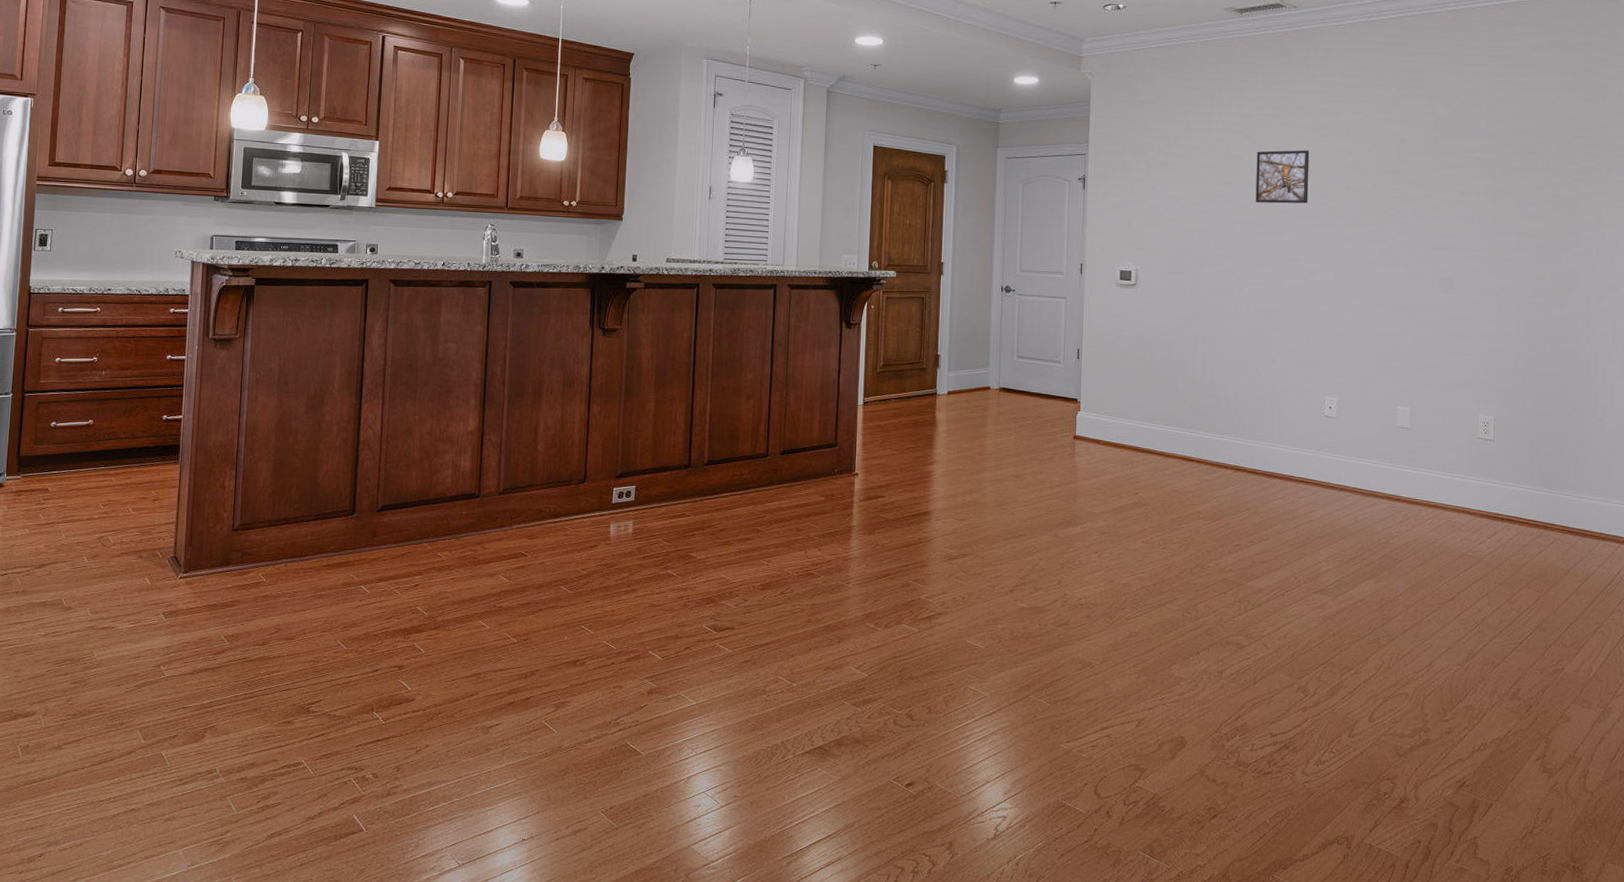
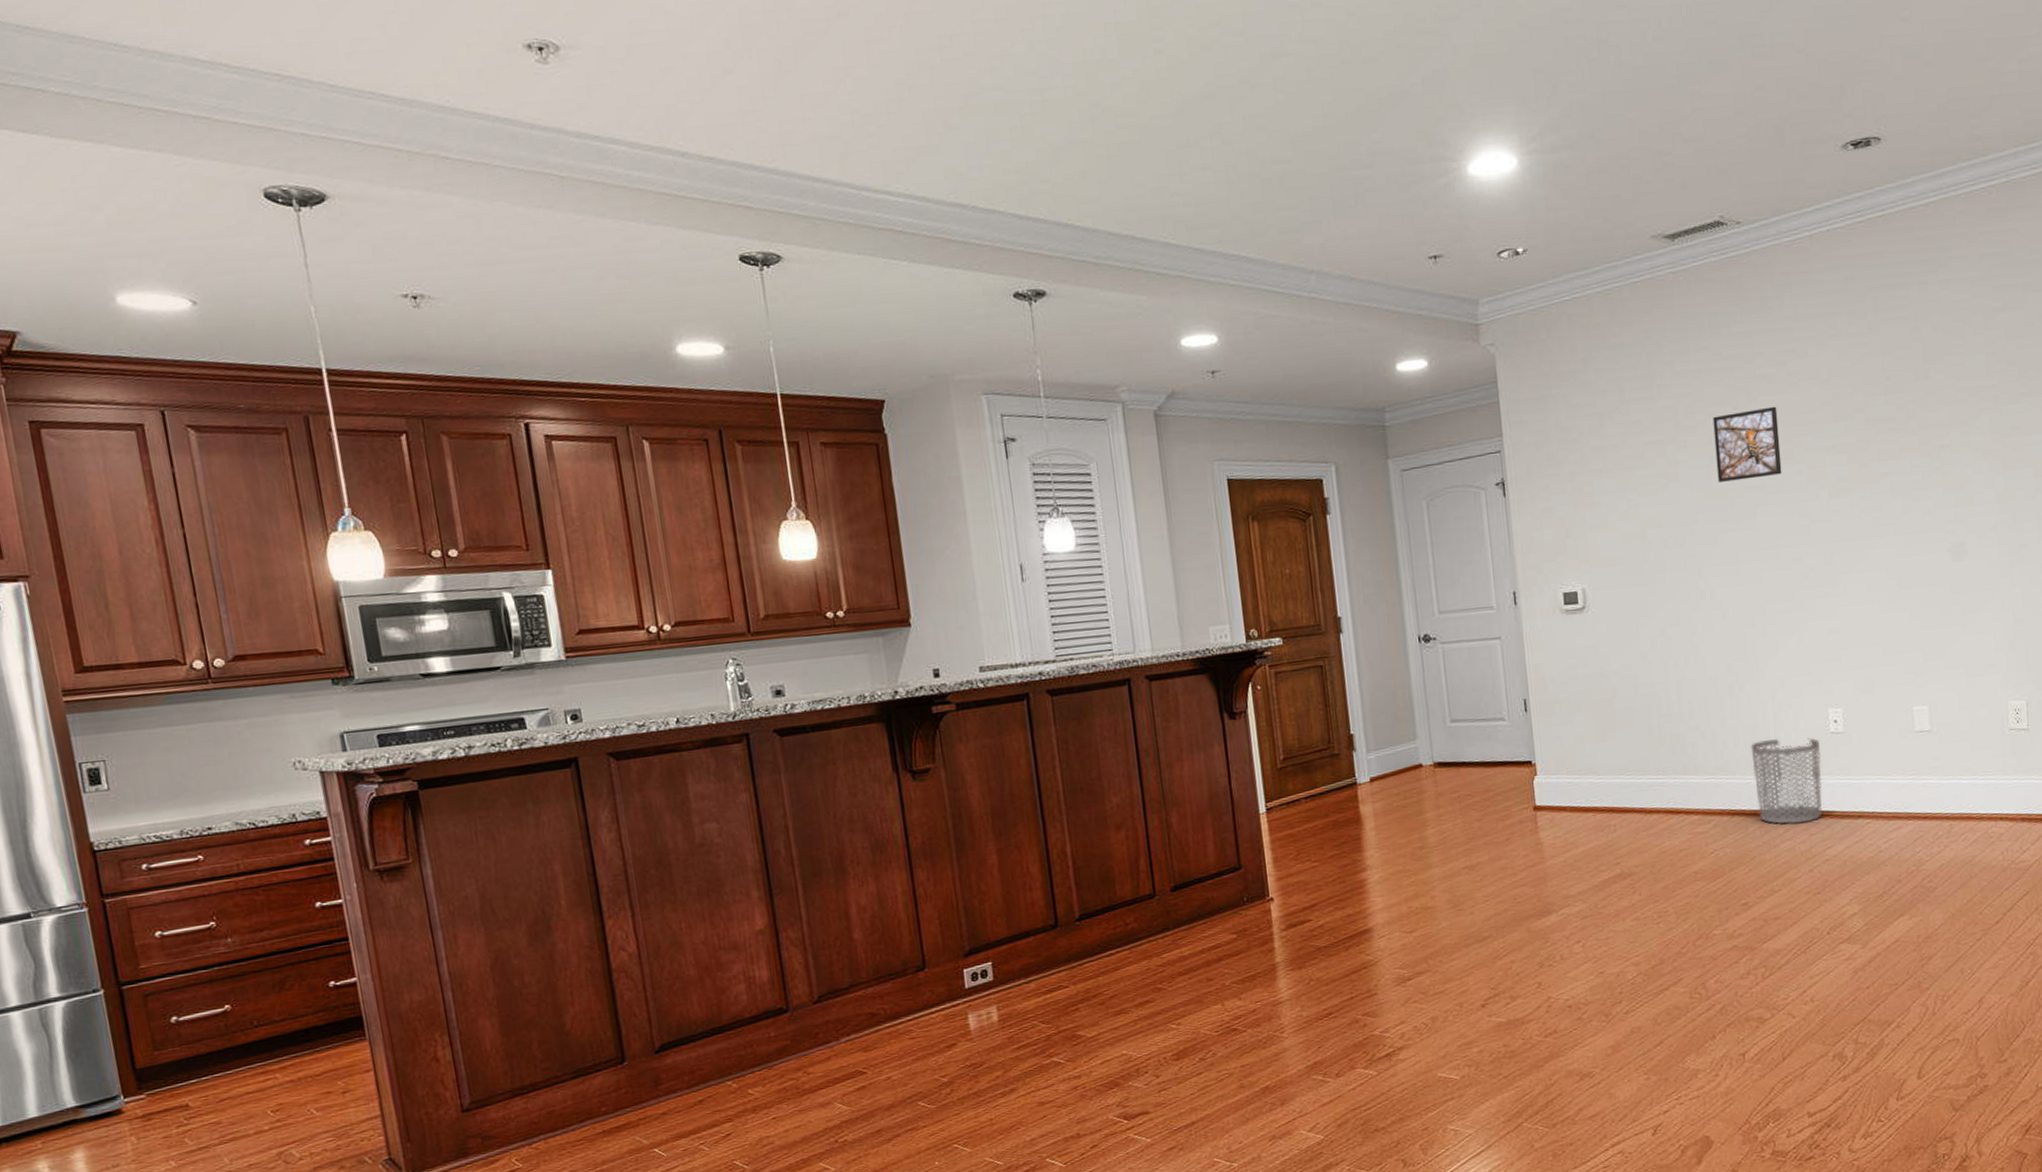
waste bin: none [1257,413,1315,487] -> present [1750,738,1822,825]

